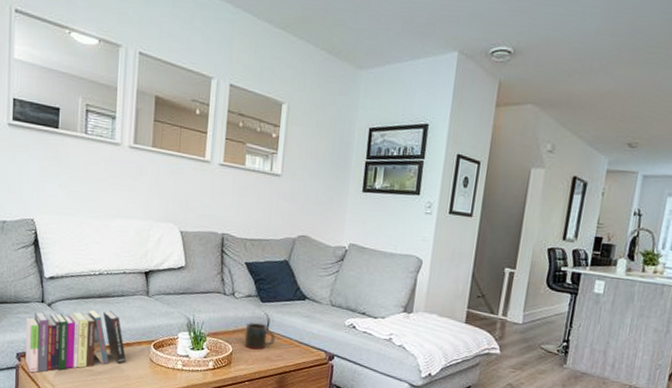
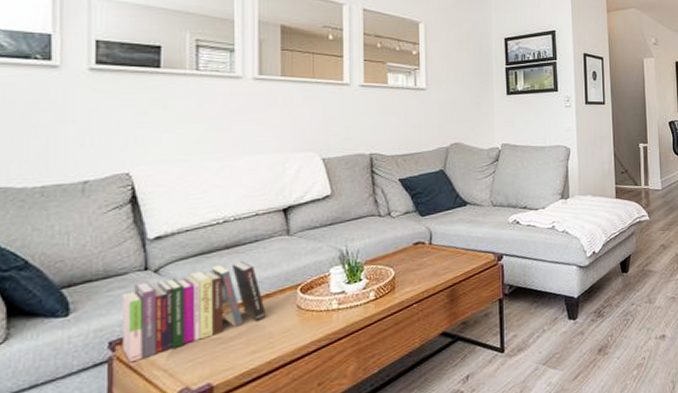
mug: present [244,322,275,350] -> none [407,238,440,268]

